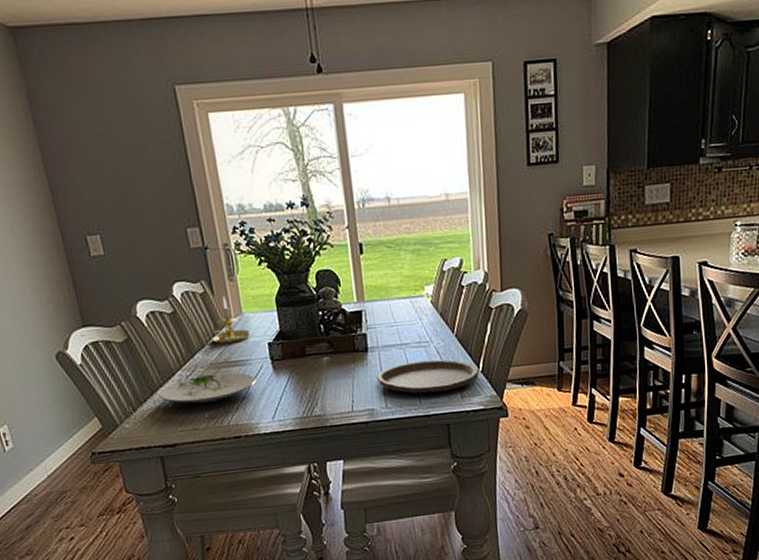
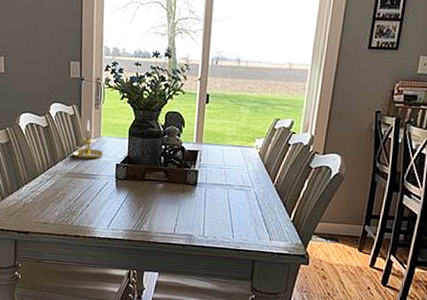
plate: present [158,372,256,405] -> none [23,181,101,205]
plate: present [376,359,479,394] -> none [199,201,290,232]

